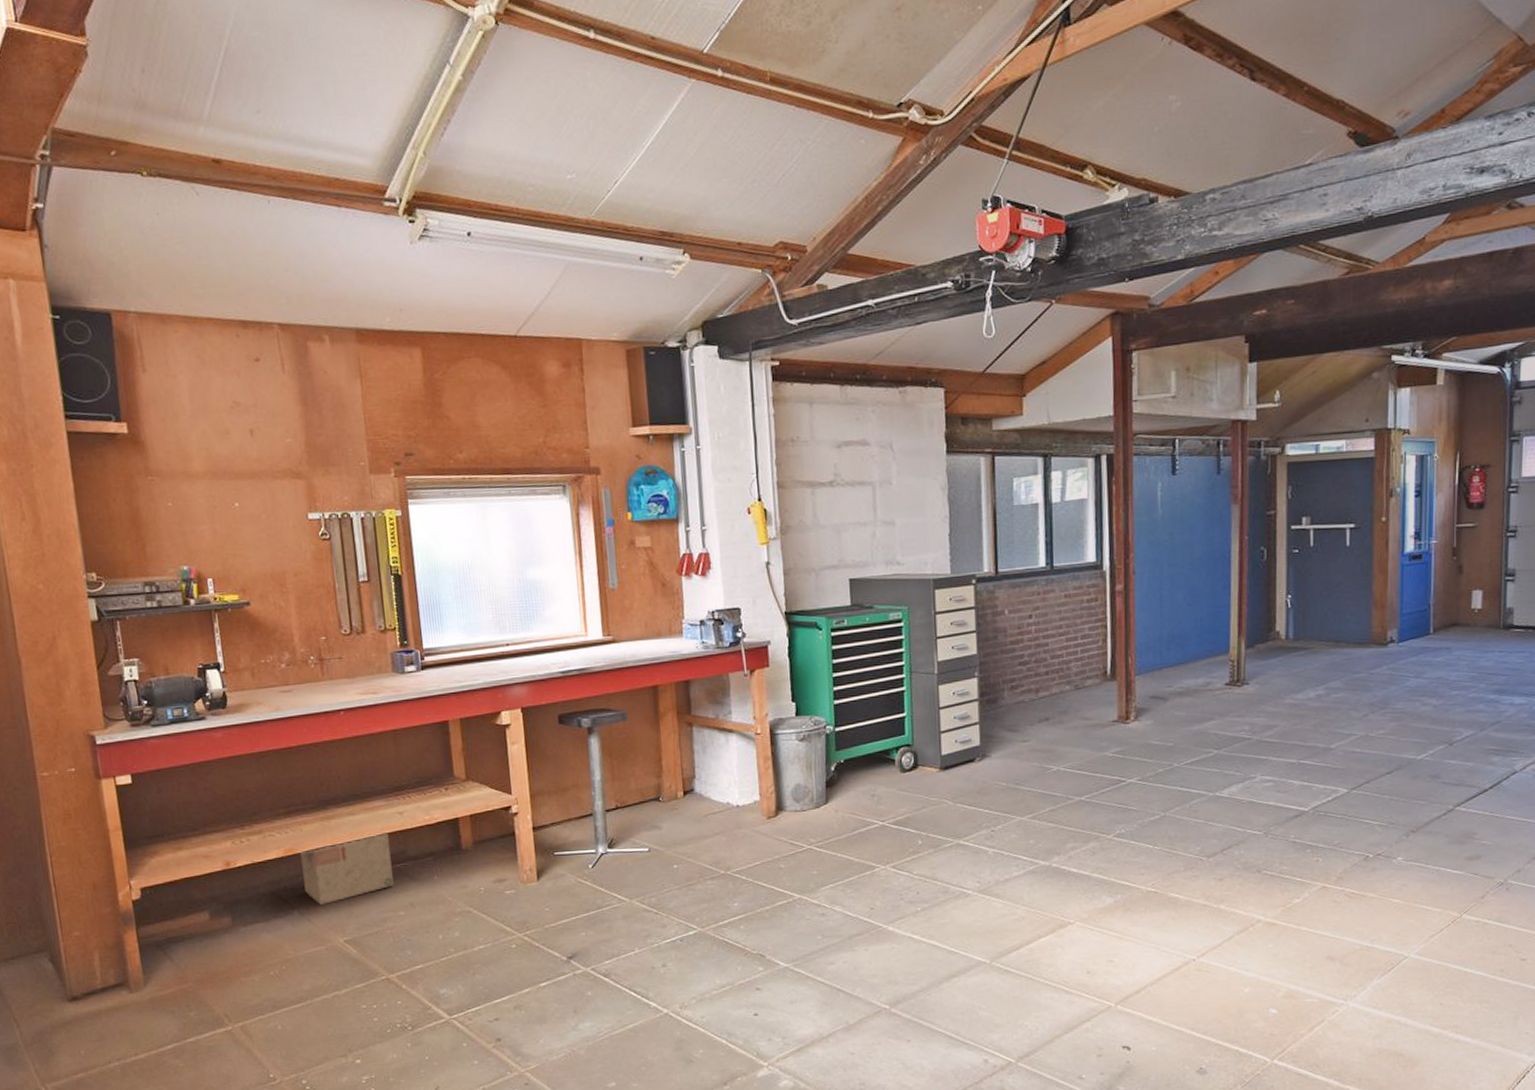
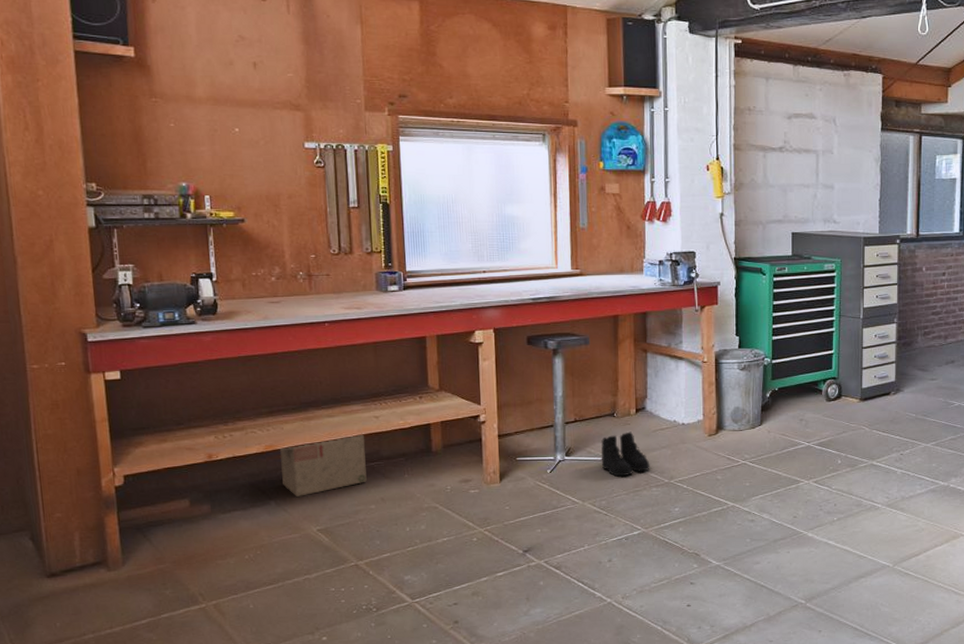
boots: none [647,817,704,870] -> present [601,431,650,477]

